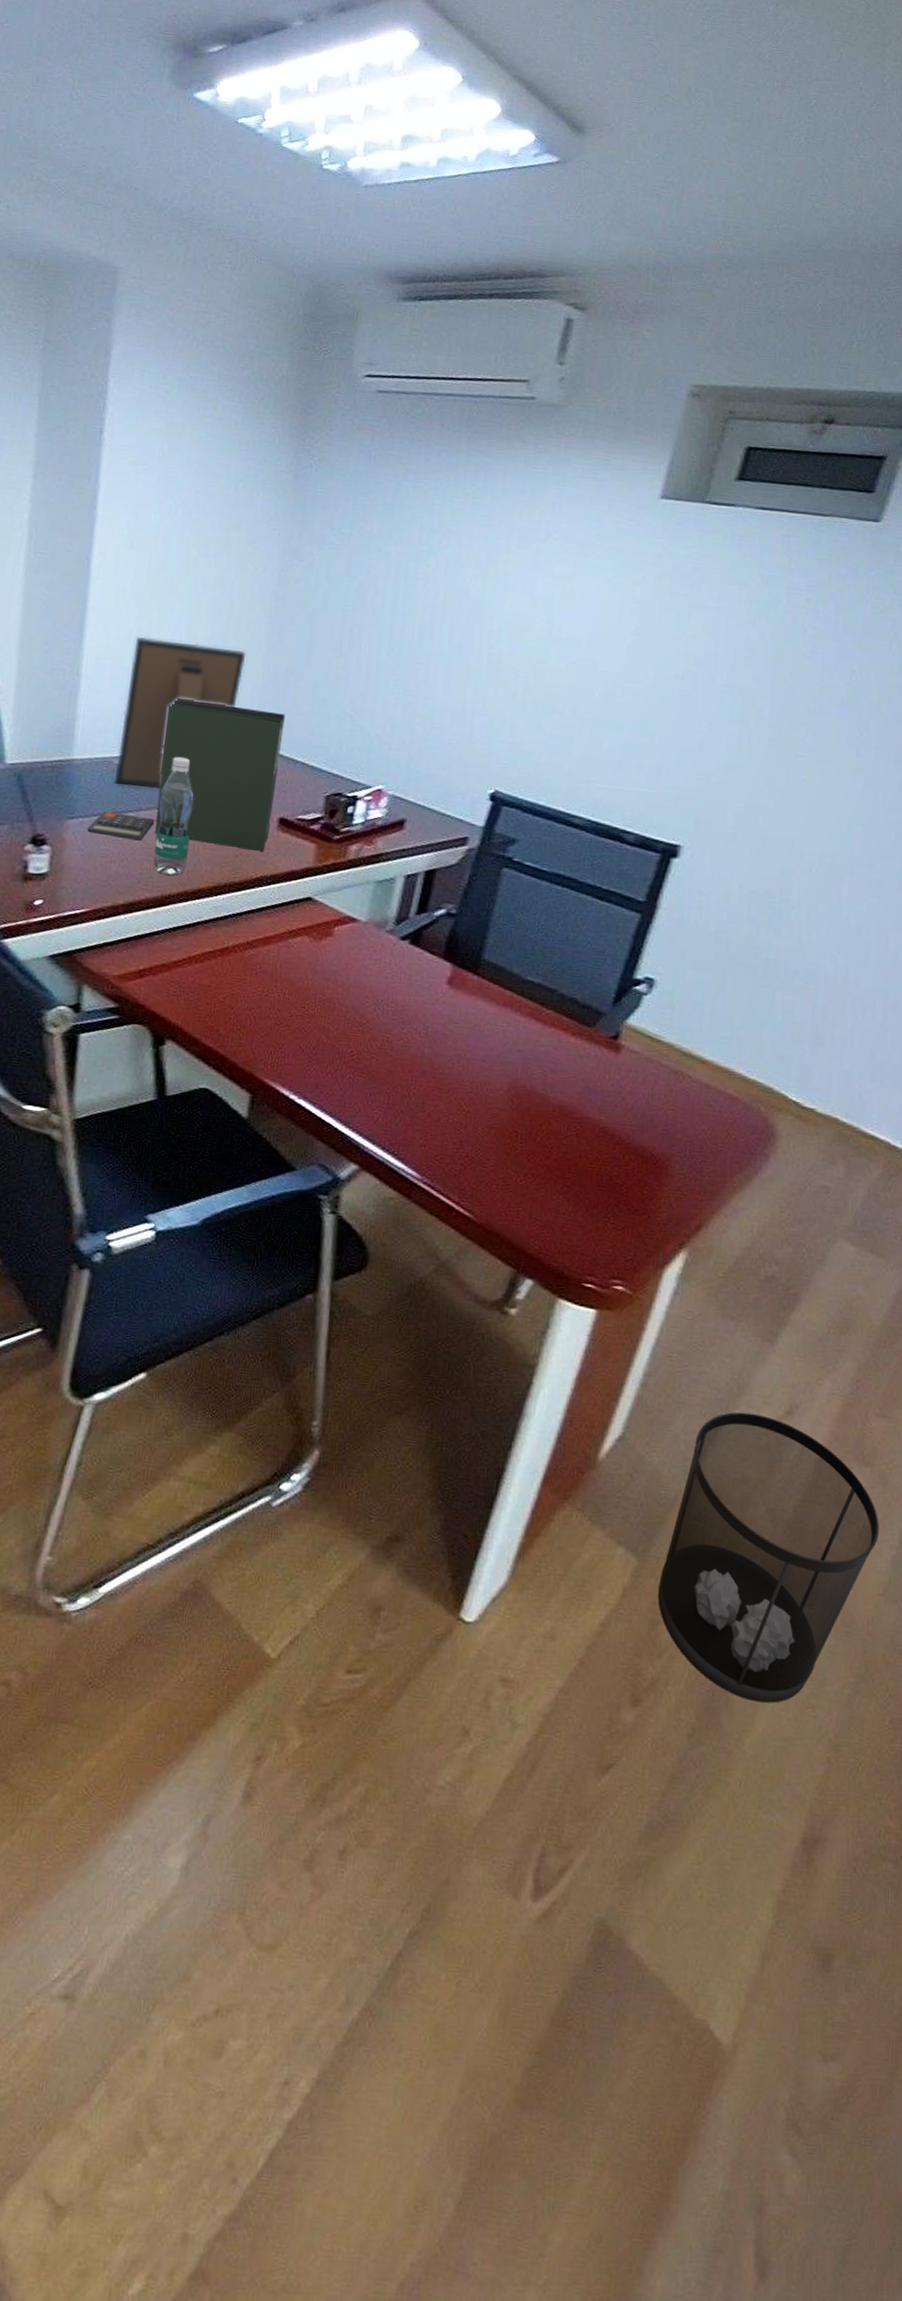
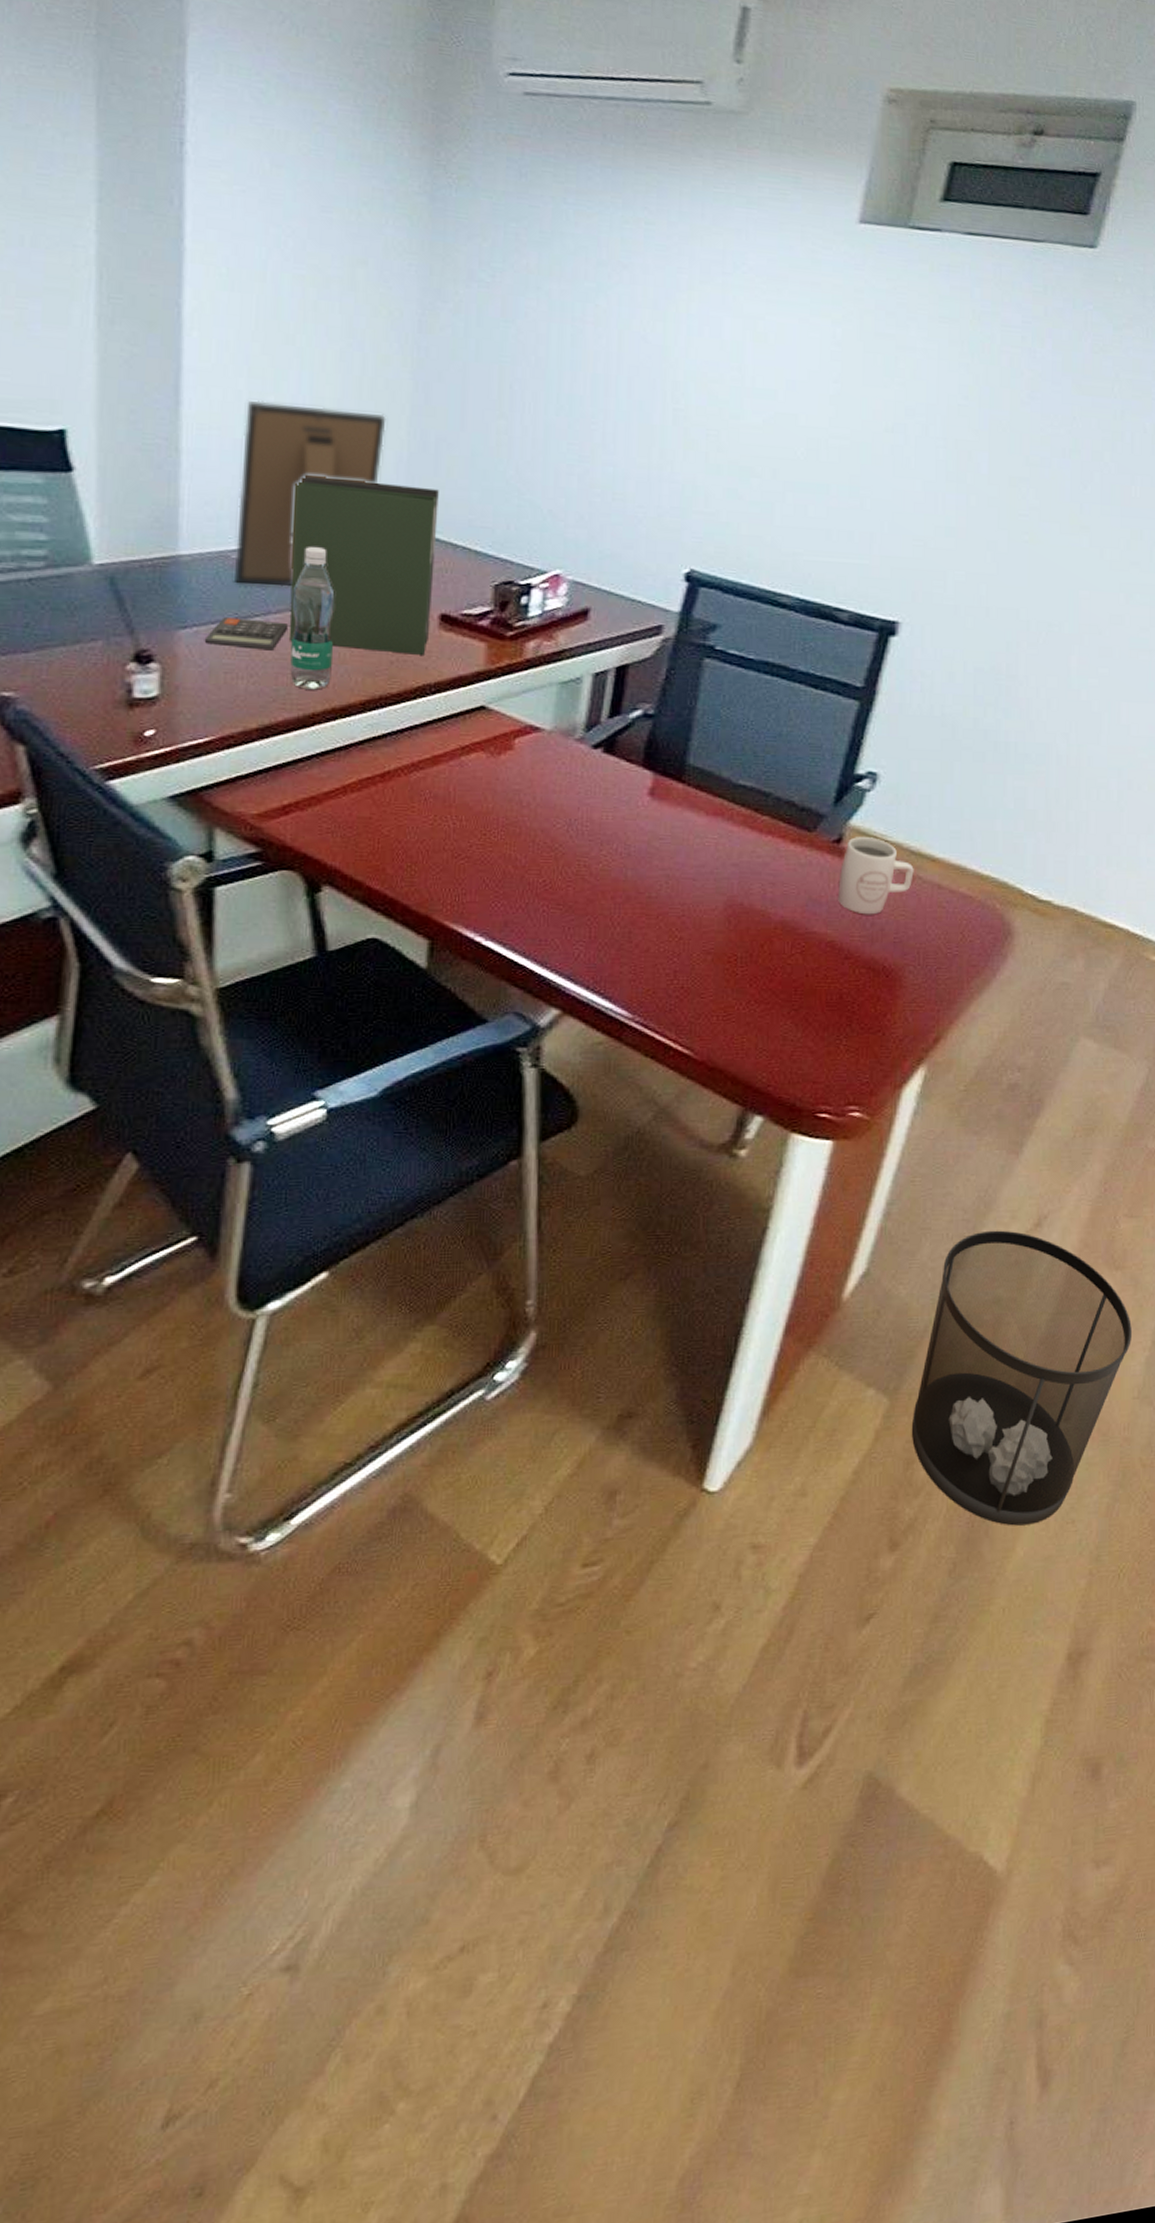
mug: none [612,1035,684,1107] -> present [838,837,914,915]

